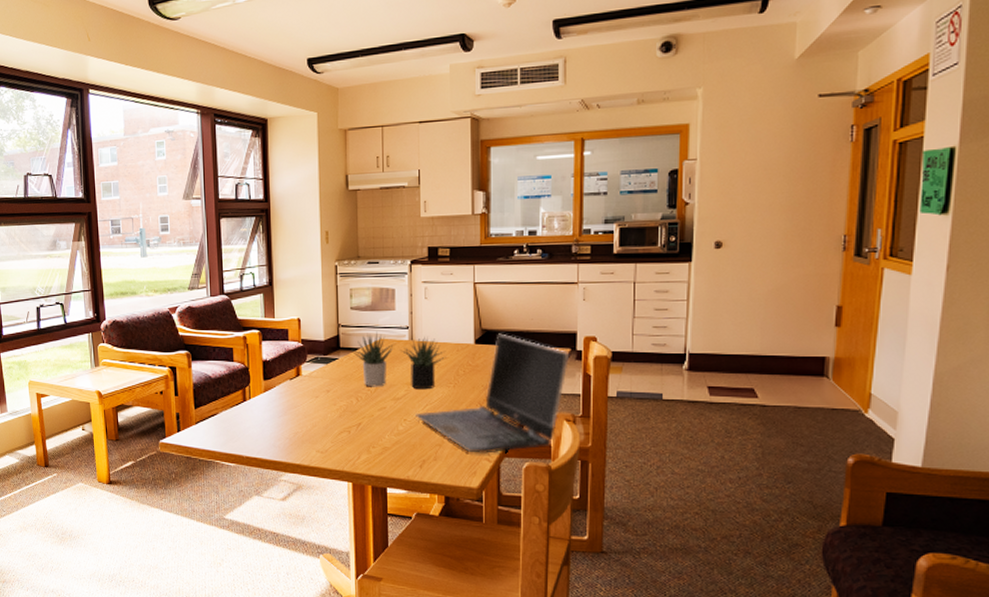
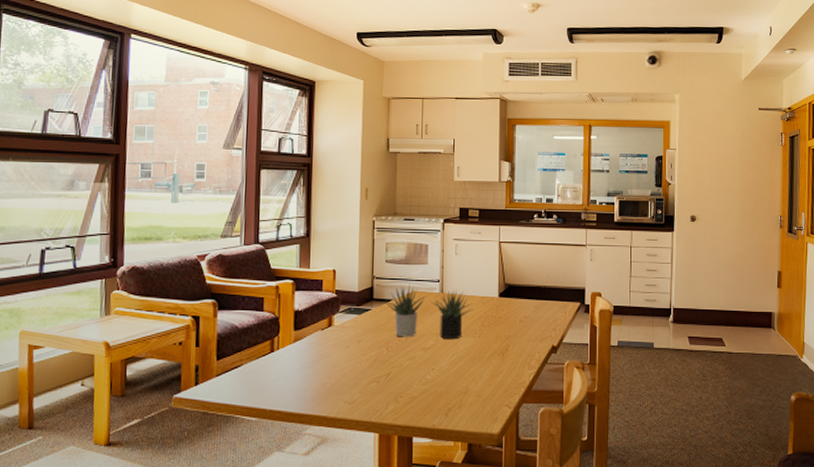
laptop computer: present [415,333,570,454] -> none [443,288,580,400]

